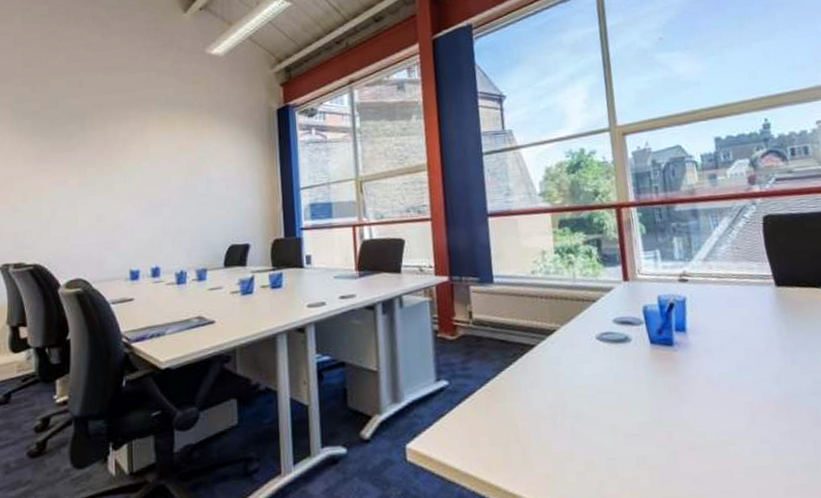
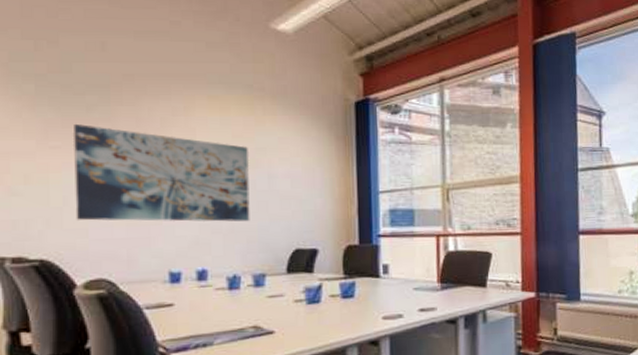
wall art: none [59,148,193,229] -> present [74,123,250,222]

